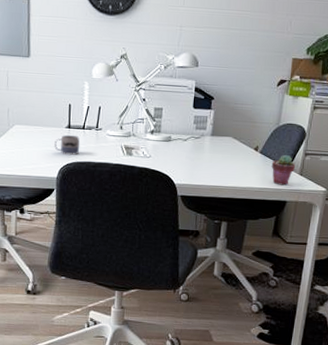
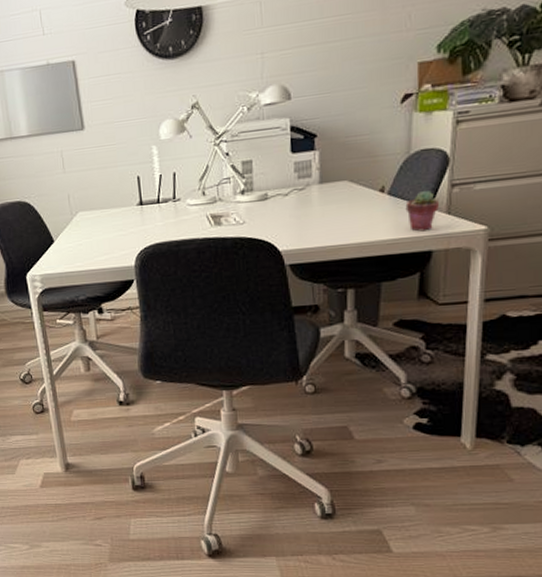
mug: present [54,135,80,156] -> none [126,213,157,238]

